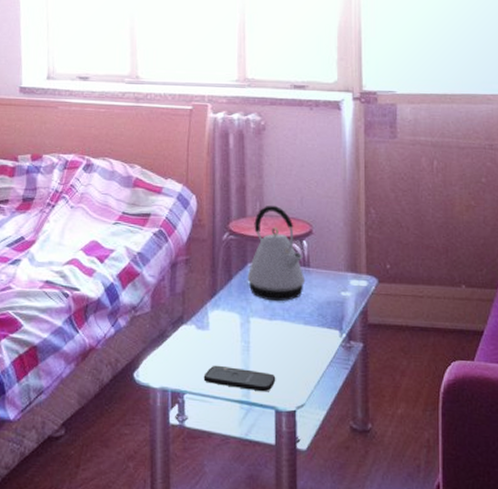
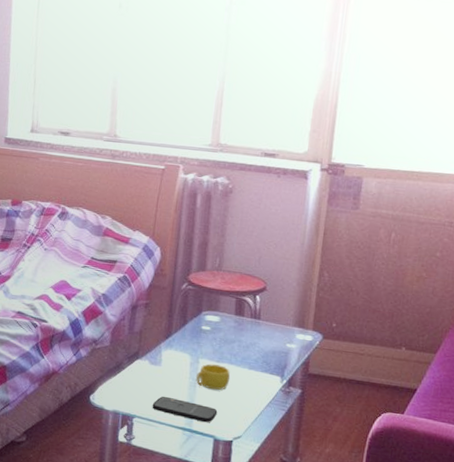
kettle: present [247,205,306,302] -> none [200,261,255,348]
cup: none [249,322,286,353] -> present [196,363,231,390]

